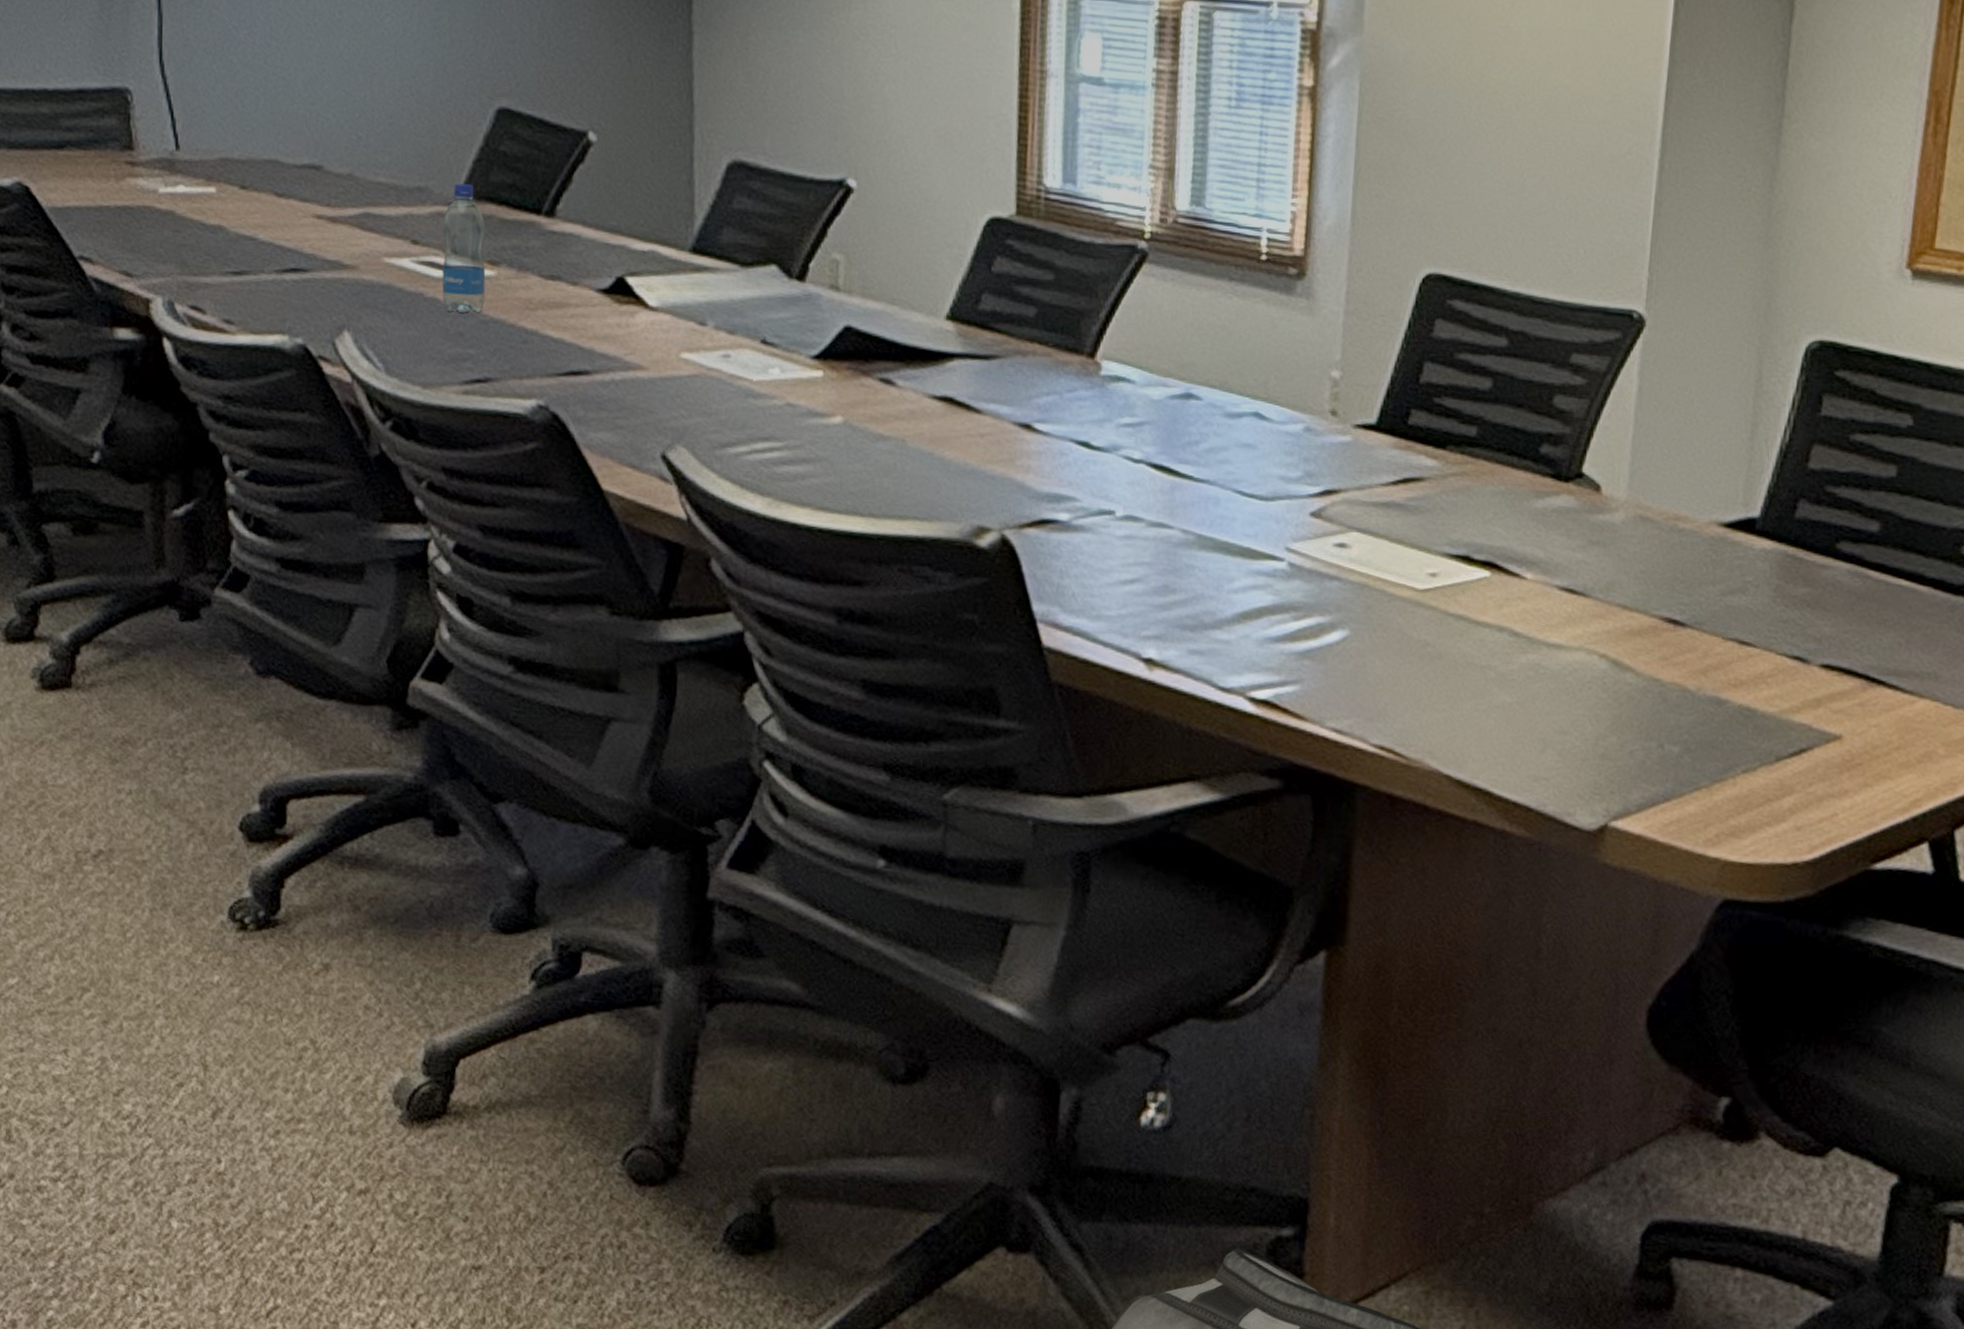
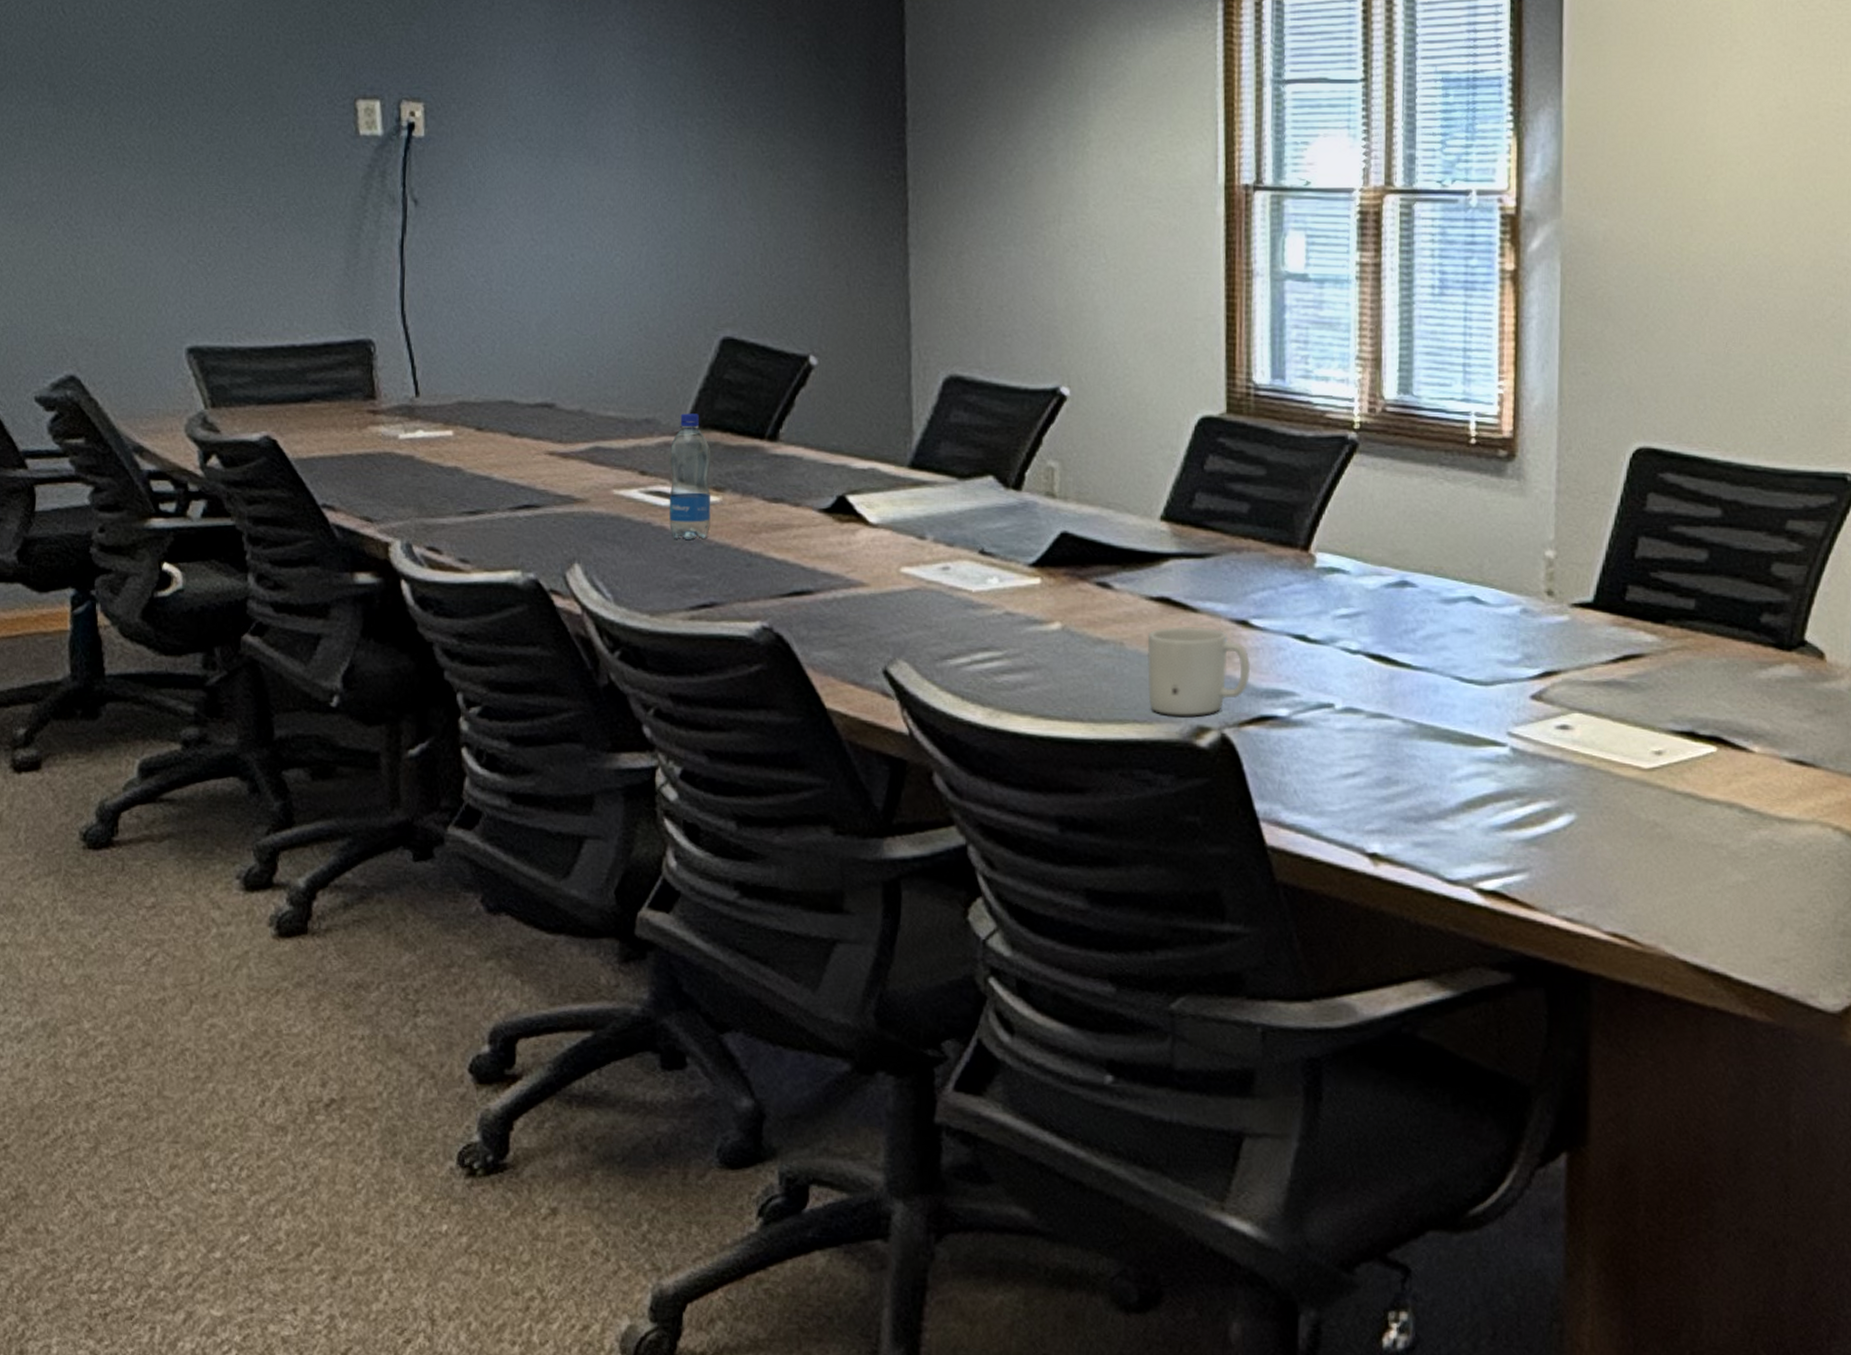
mug: none [929,427,1033,517] -> present [1148,627,1251,717]

